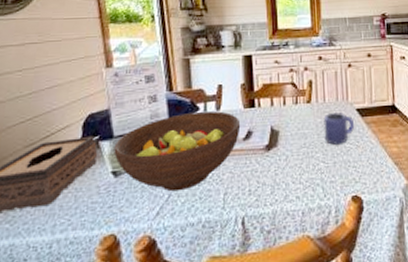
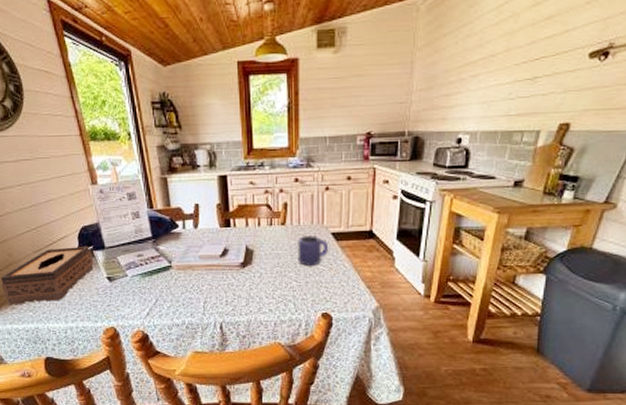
fruit bowl: present [114,111,241,192] -> none [106,228,217,297]

